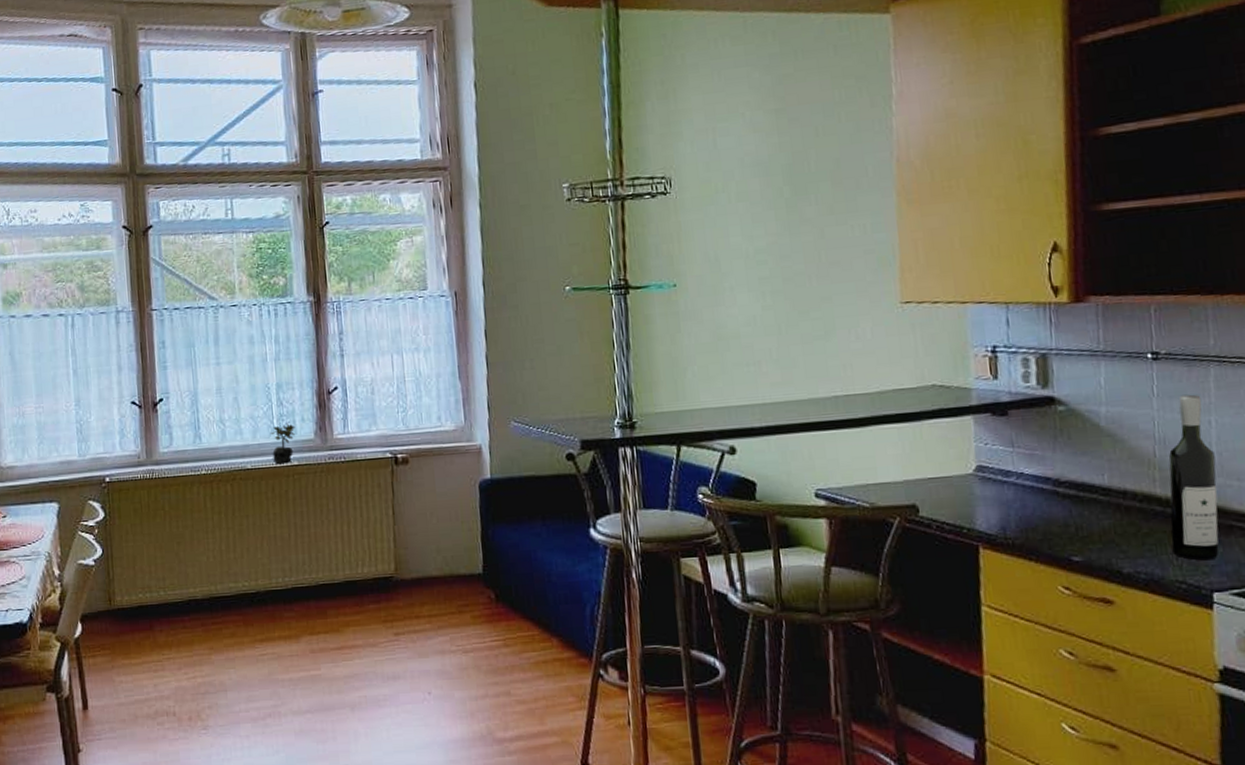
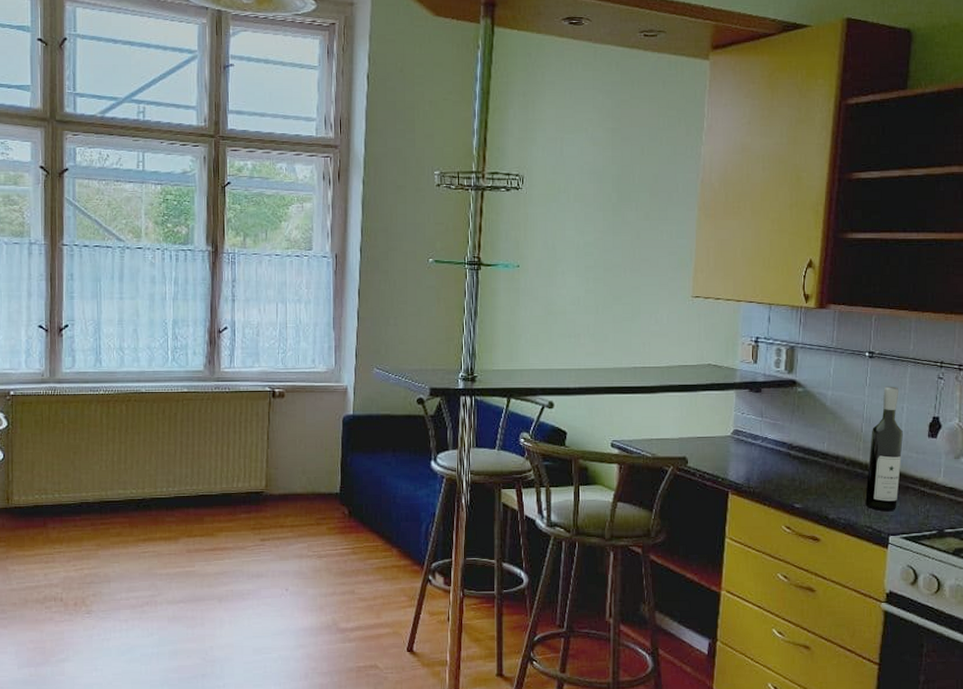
succulent plant: present [270,423,296,465] -> none [164,355,187,391]

